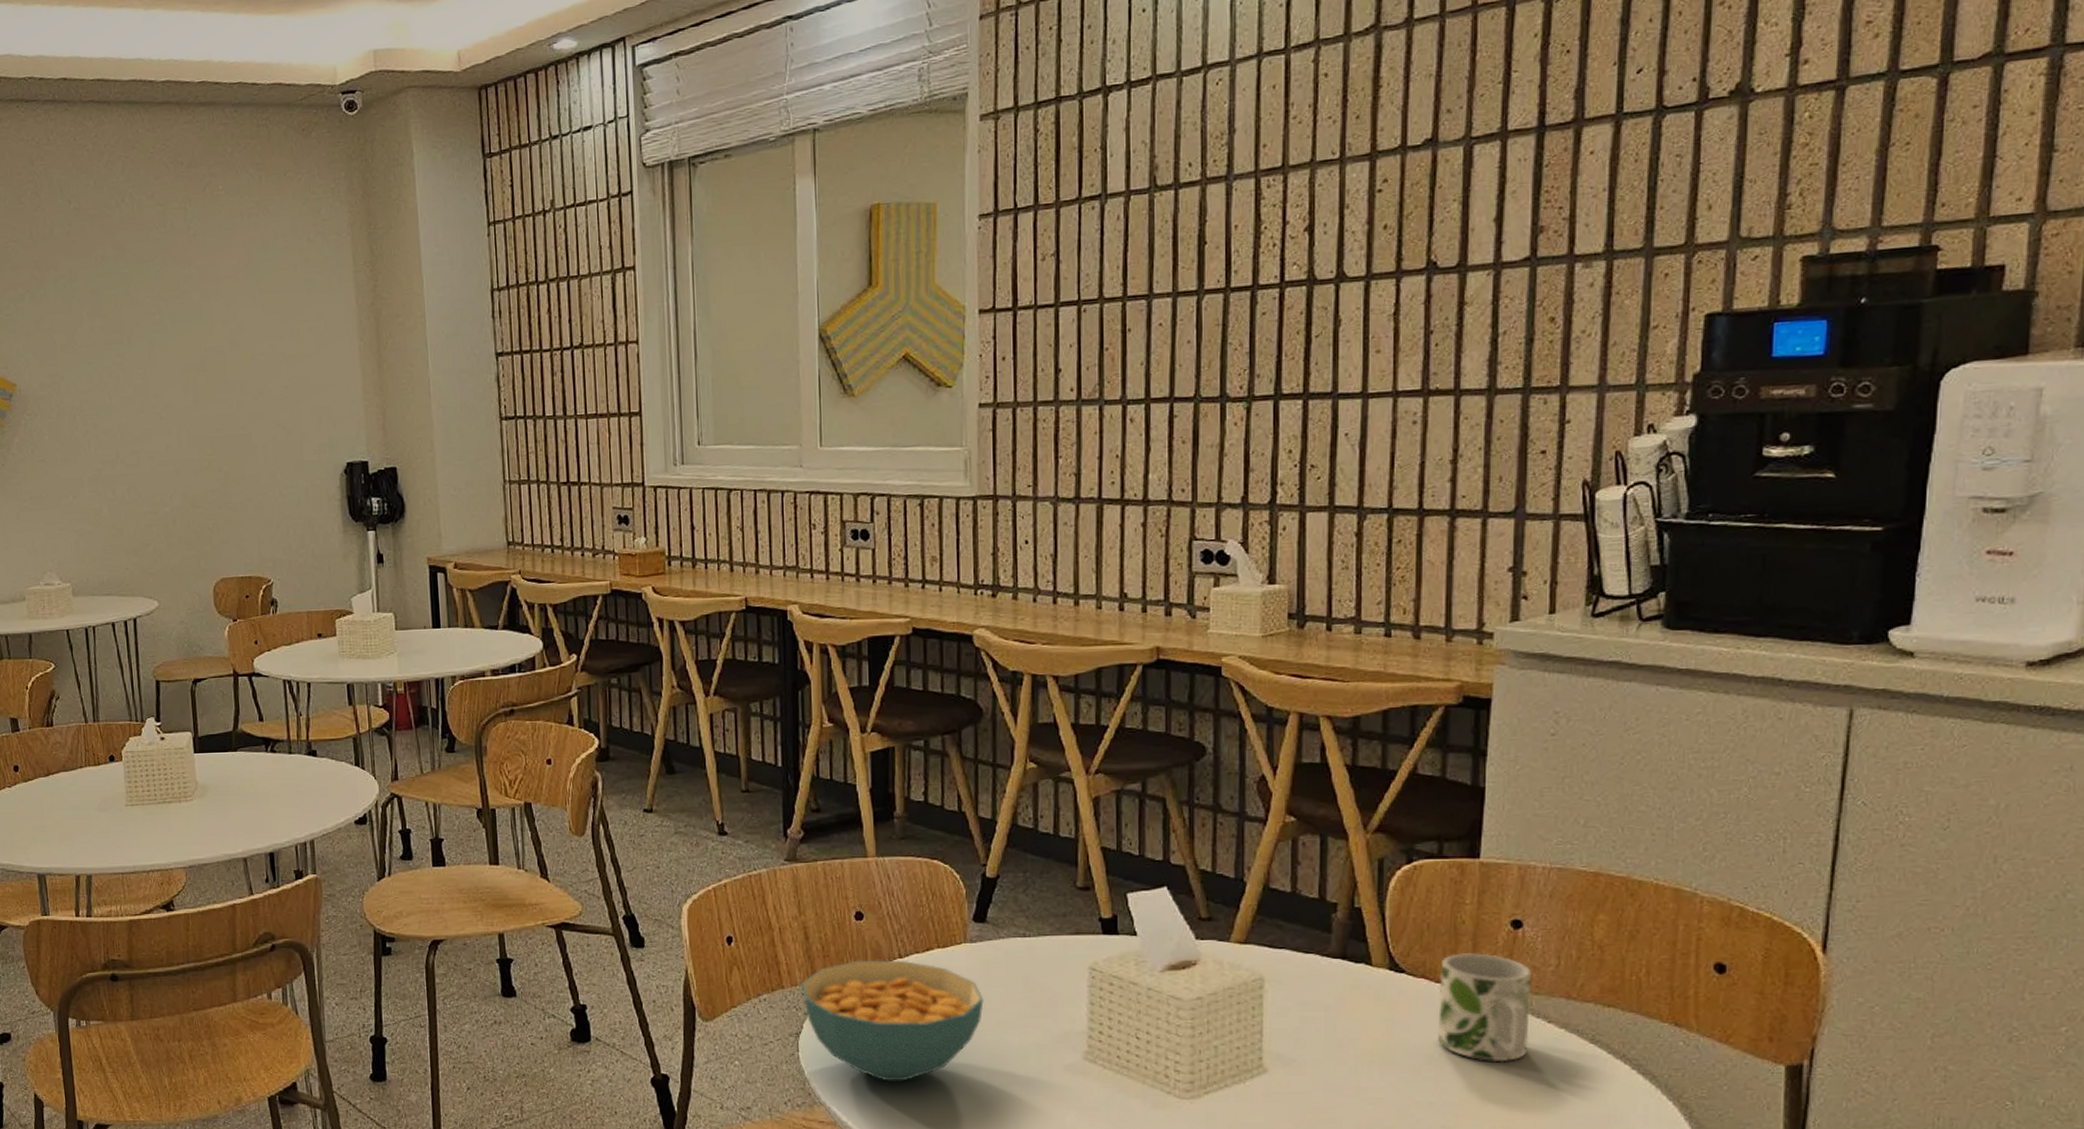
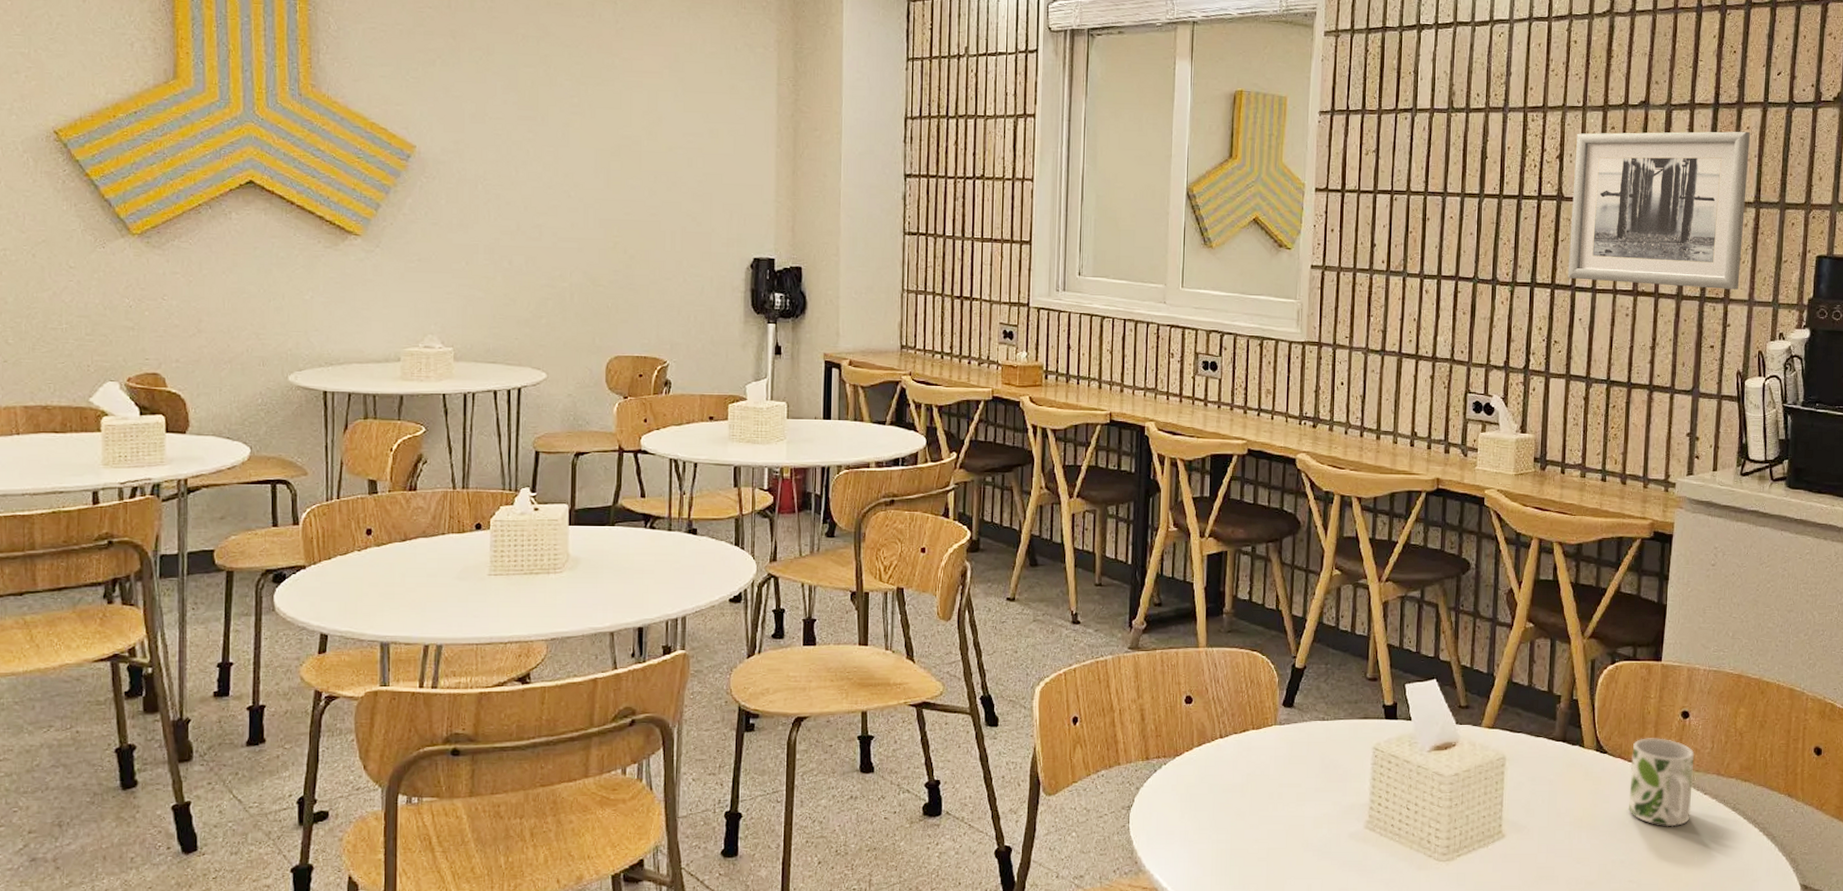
cereal bowl: present [800,960,984,1082] -> none [1135,740,1288,850]
wall art: none [1326,157,1595,384] -> present [1567,131,1750,290]

